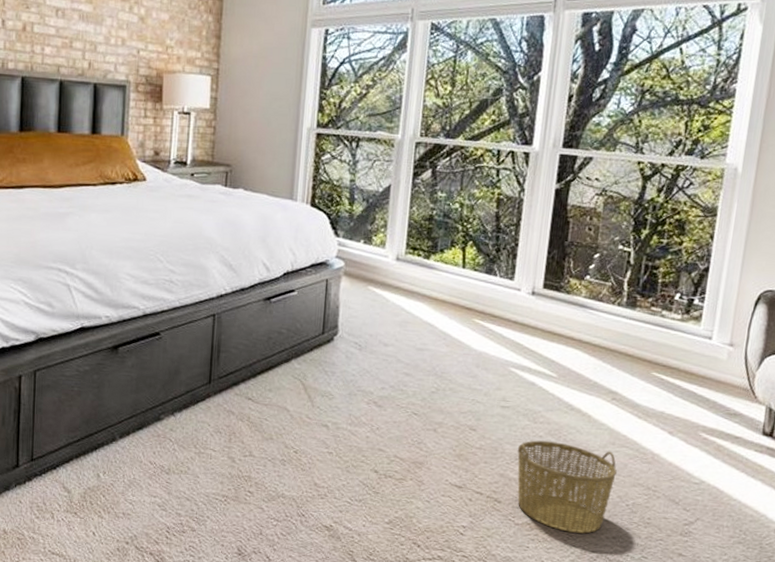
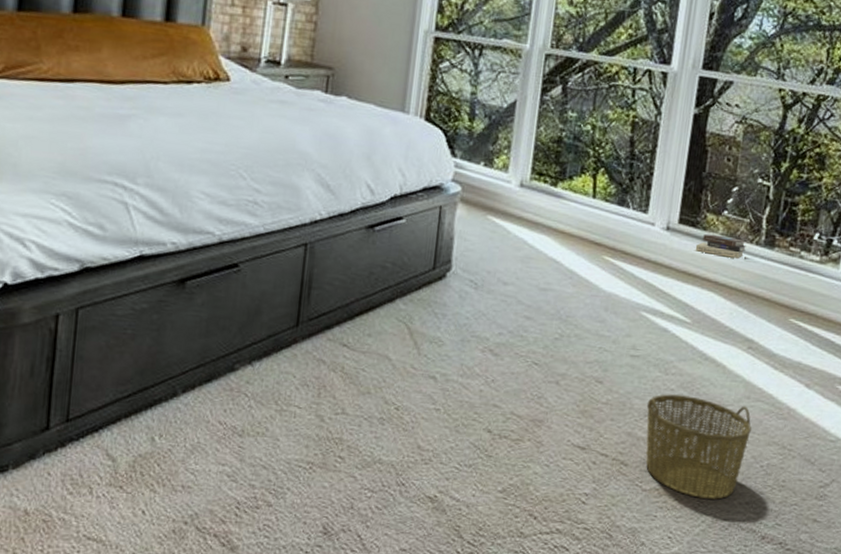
books: none [559,297,608,320] -> present [695,234,746,260]

